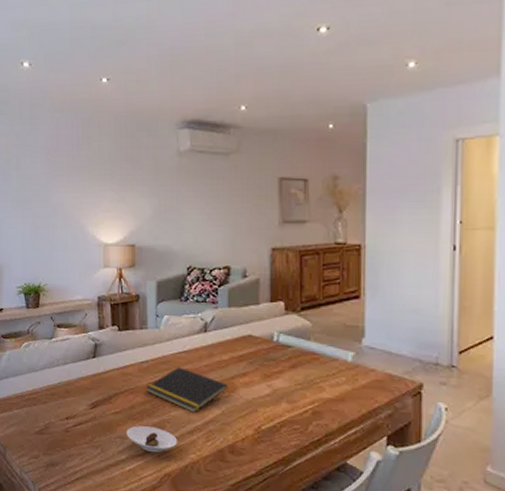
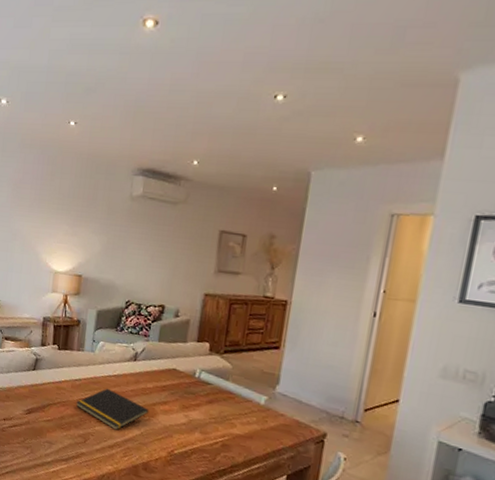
saucer: present [126,426,178,453] -> none [54,434,99,461]

